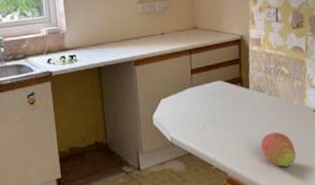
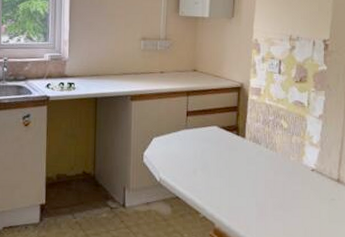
fruit: present [260,132,296,167] -> none [252,187,290,225]

